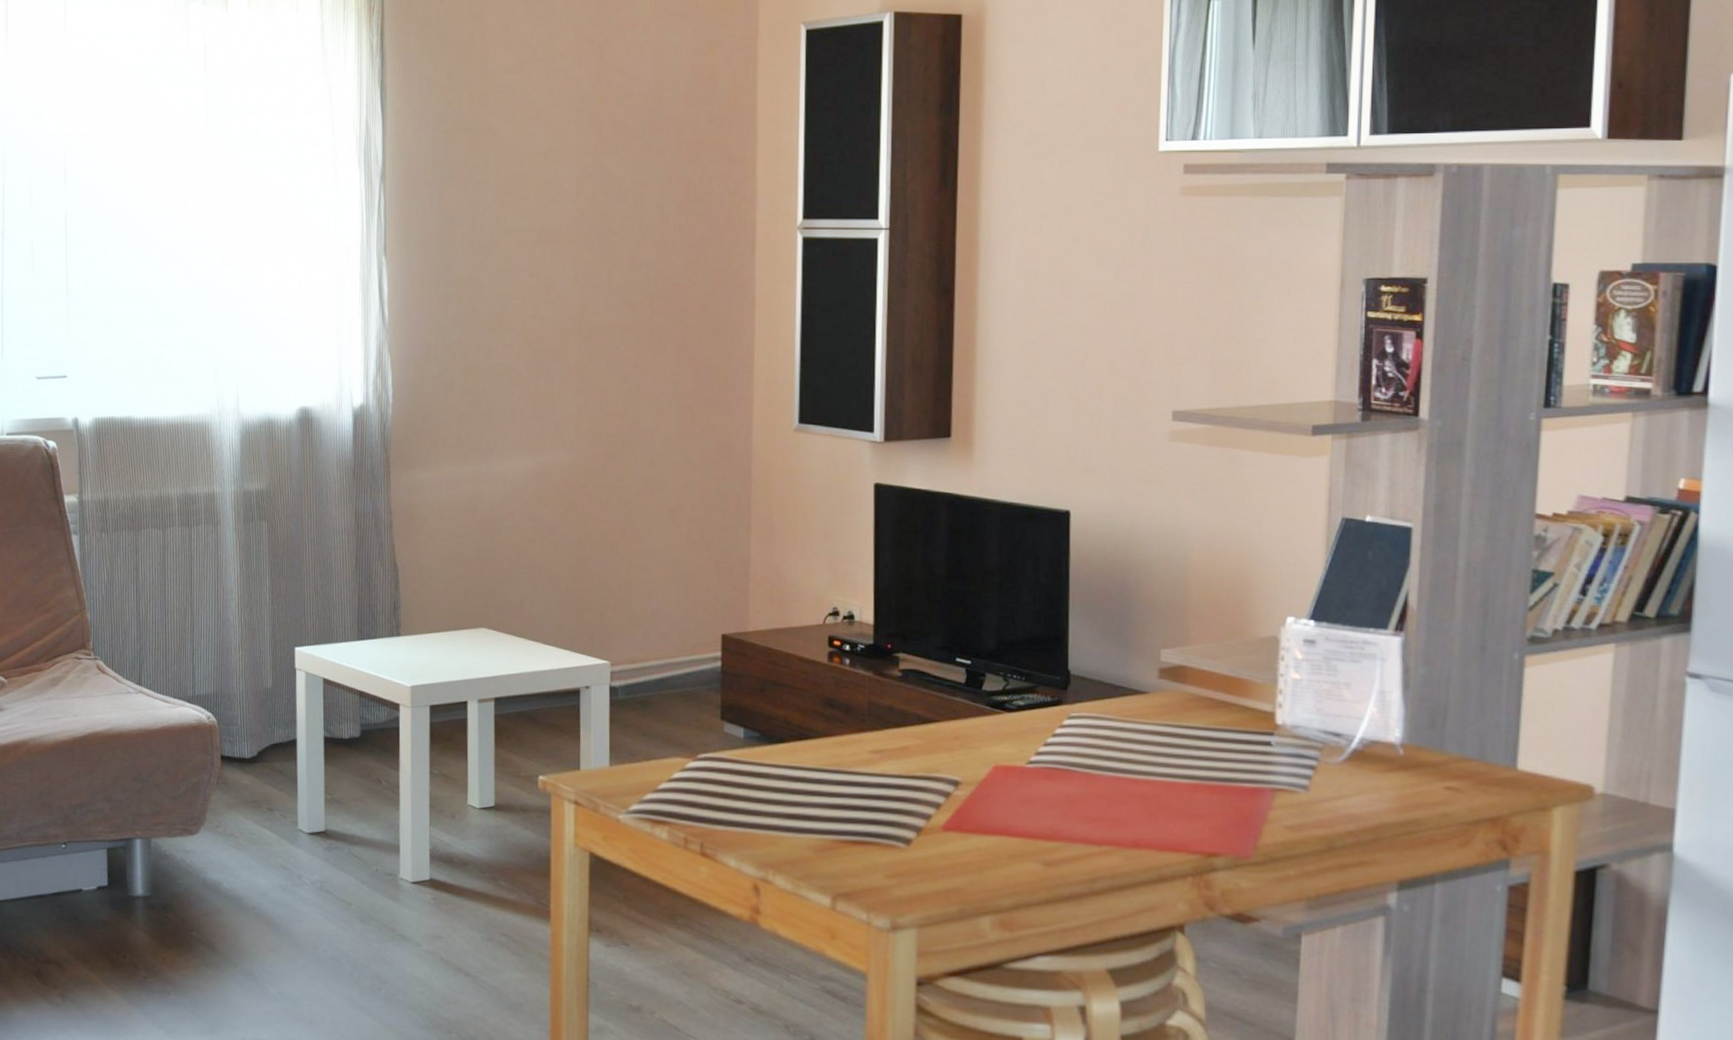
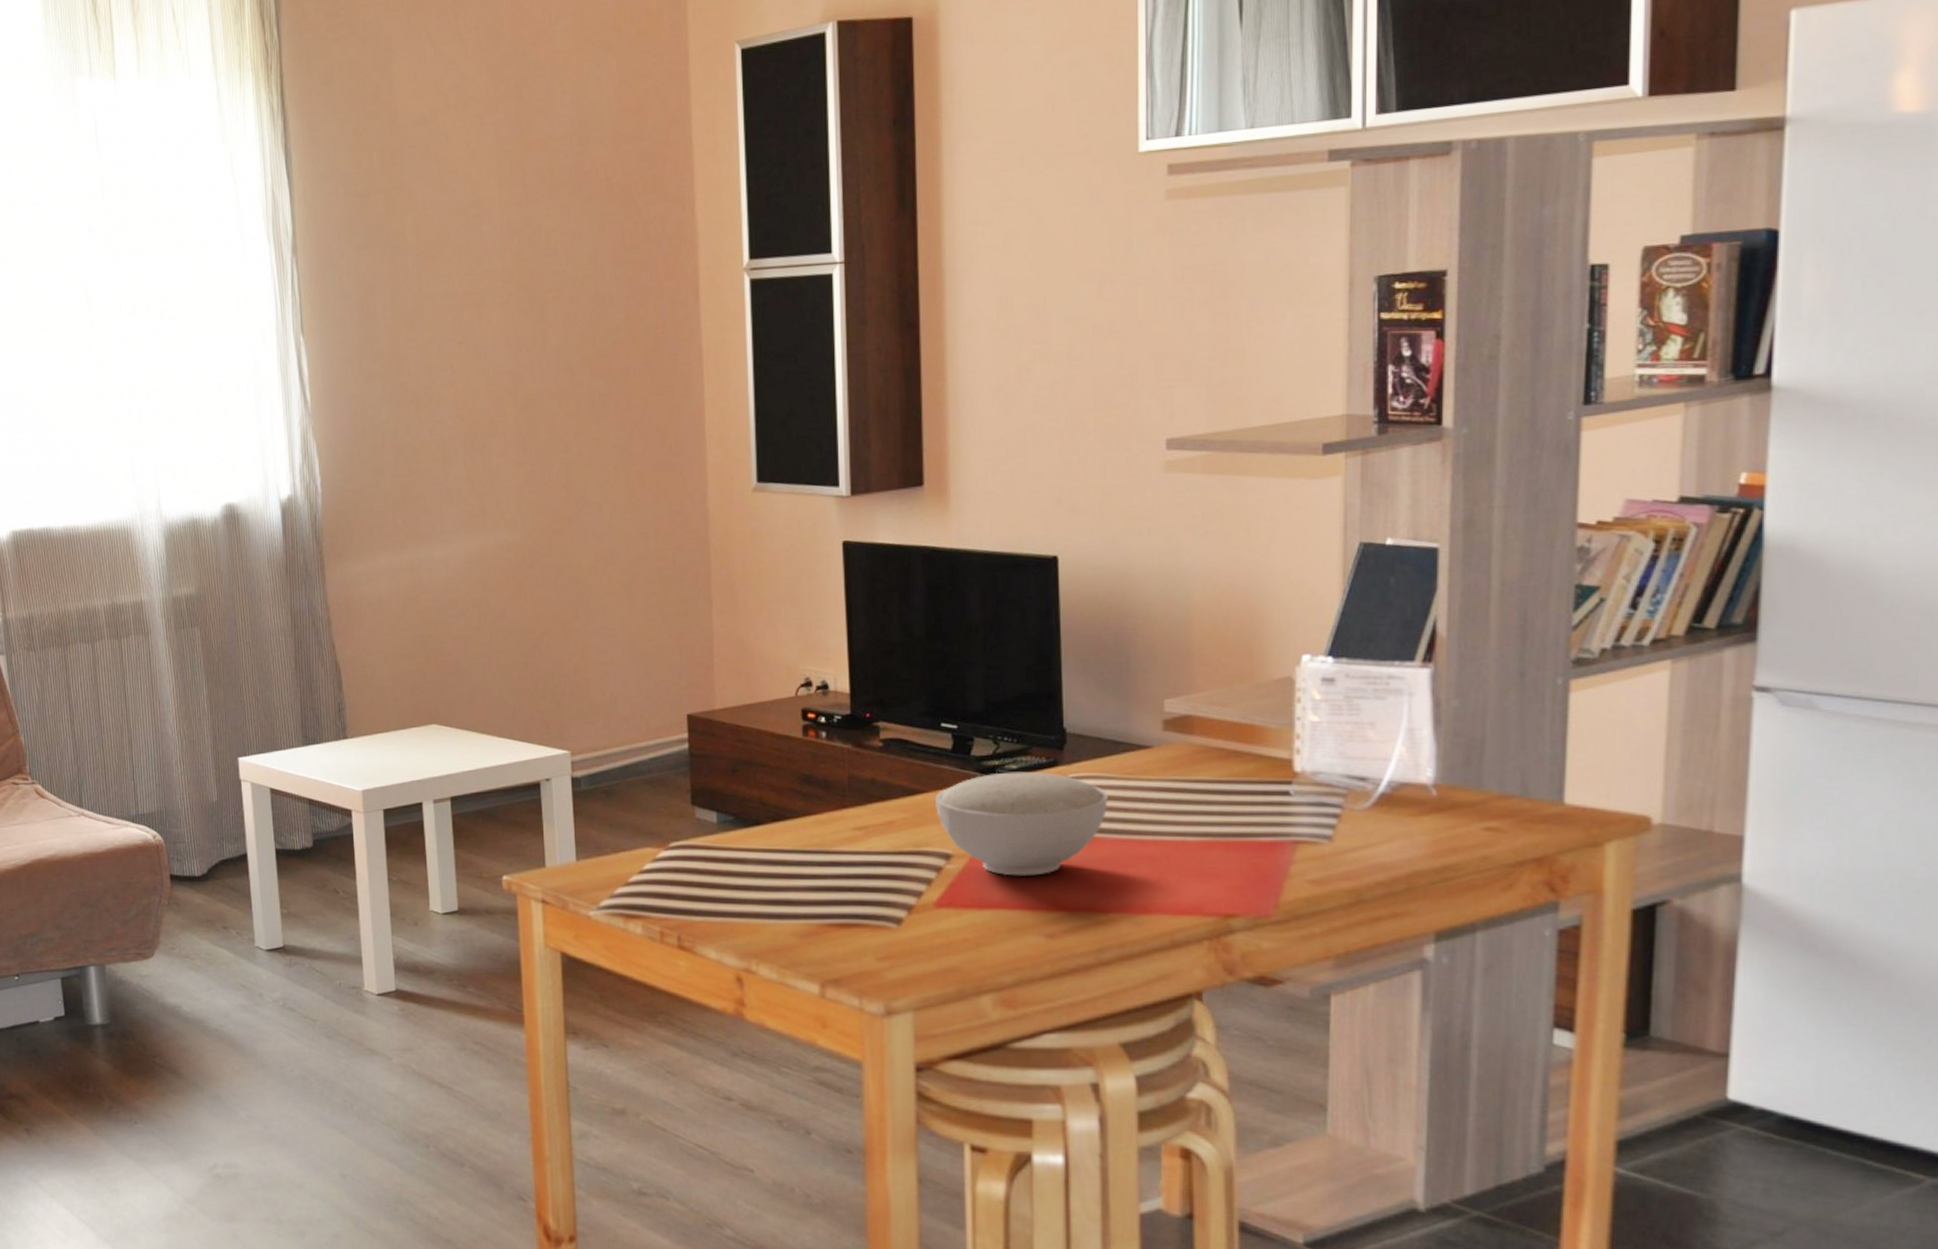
bowl: none [947,707,1106,806] -> present [935,771,1108,876]

